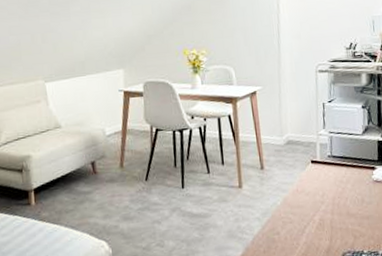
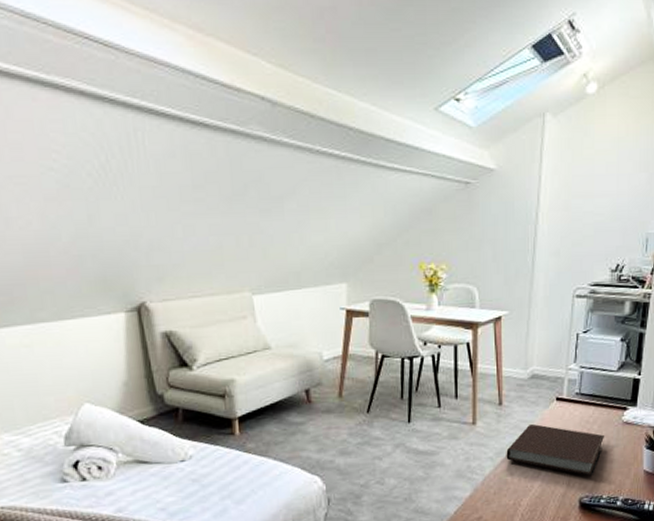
notebook: none [271,185,359,233] -> present [506,423,605,477]

